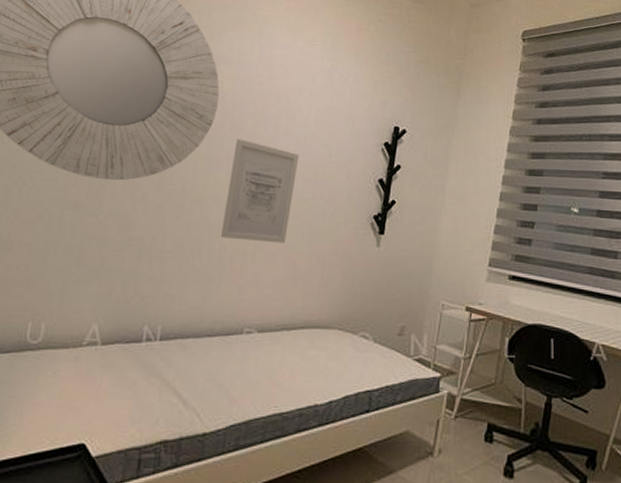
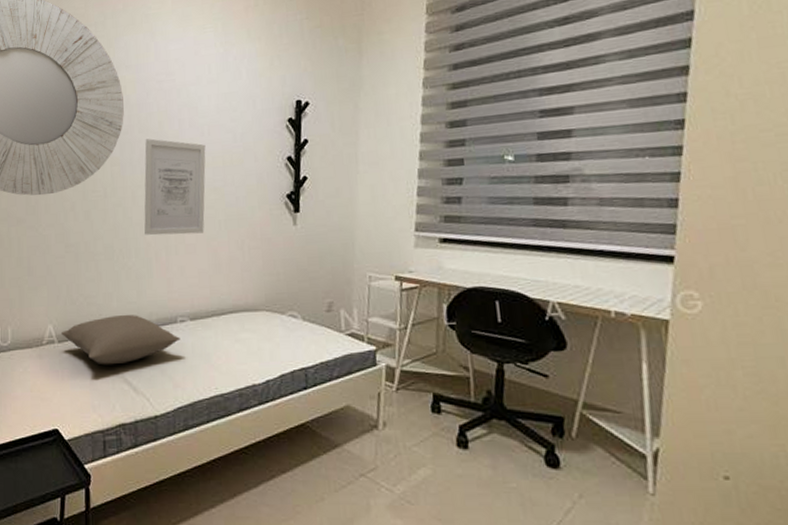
pillow: none [107,319,244,374] -> present [62,314,180,365]

